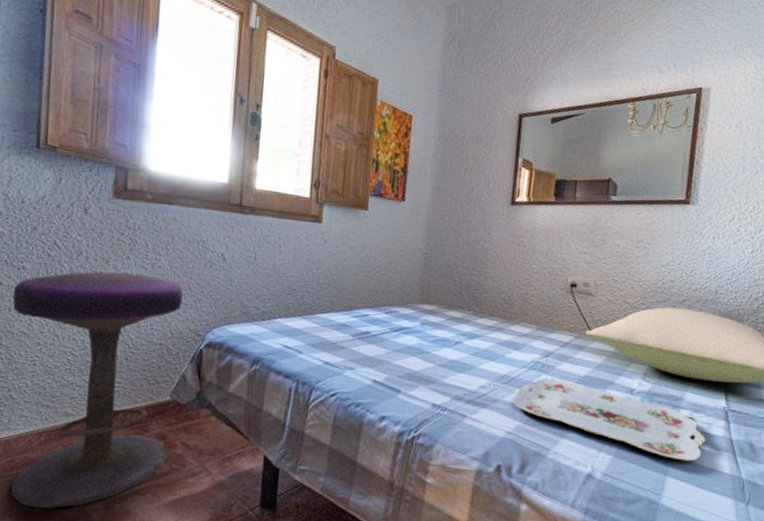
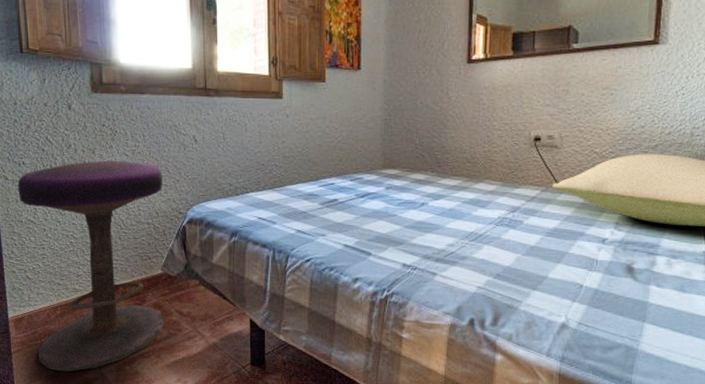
serving tray: present [513,378,706,462] -> none [482,233,685,308]

